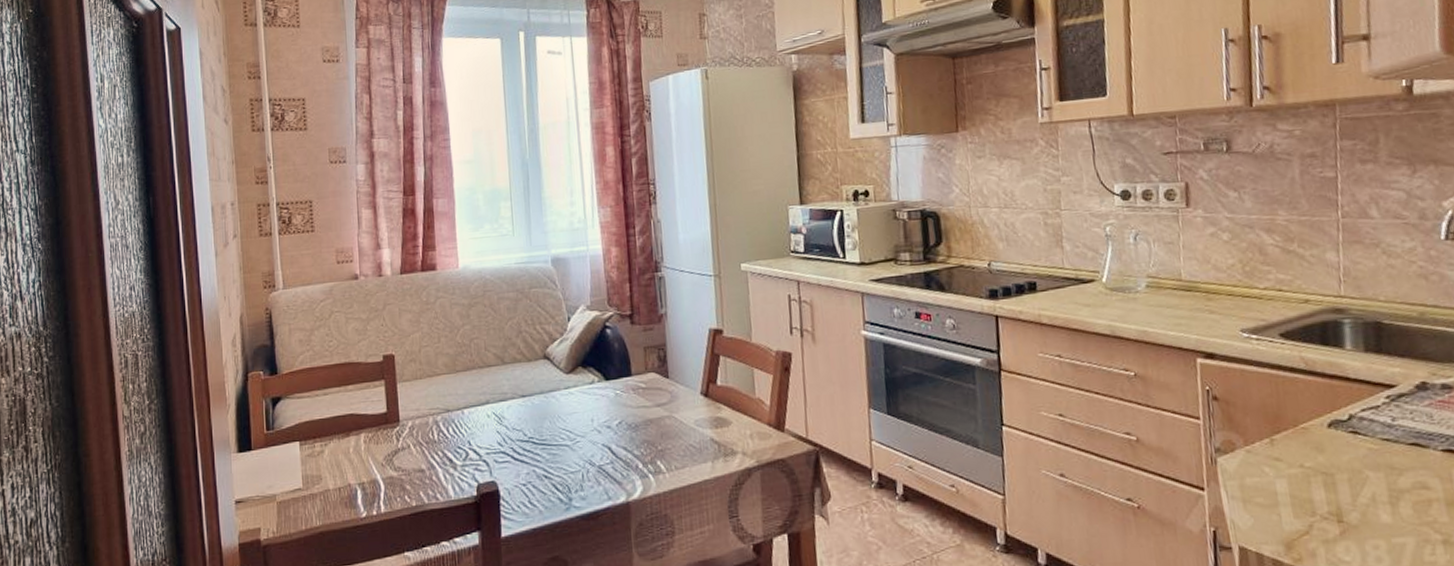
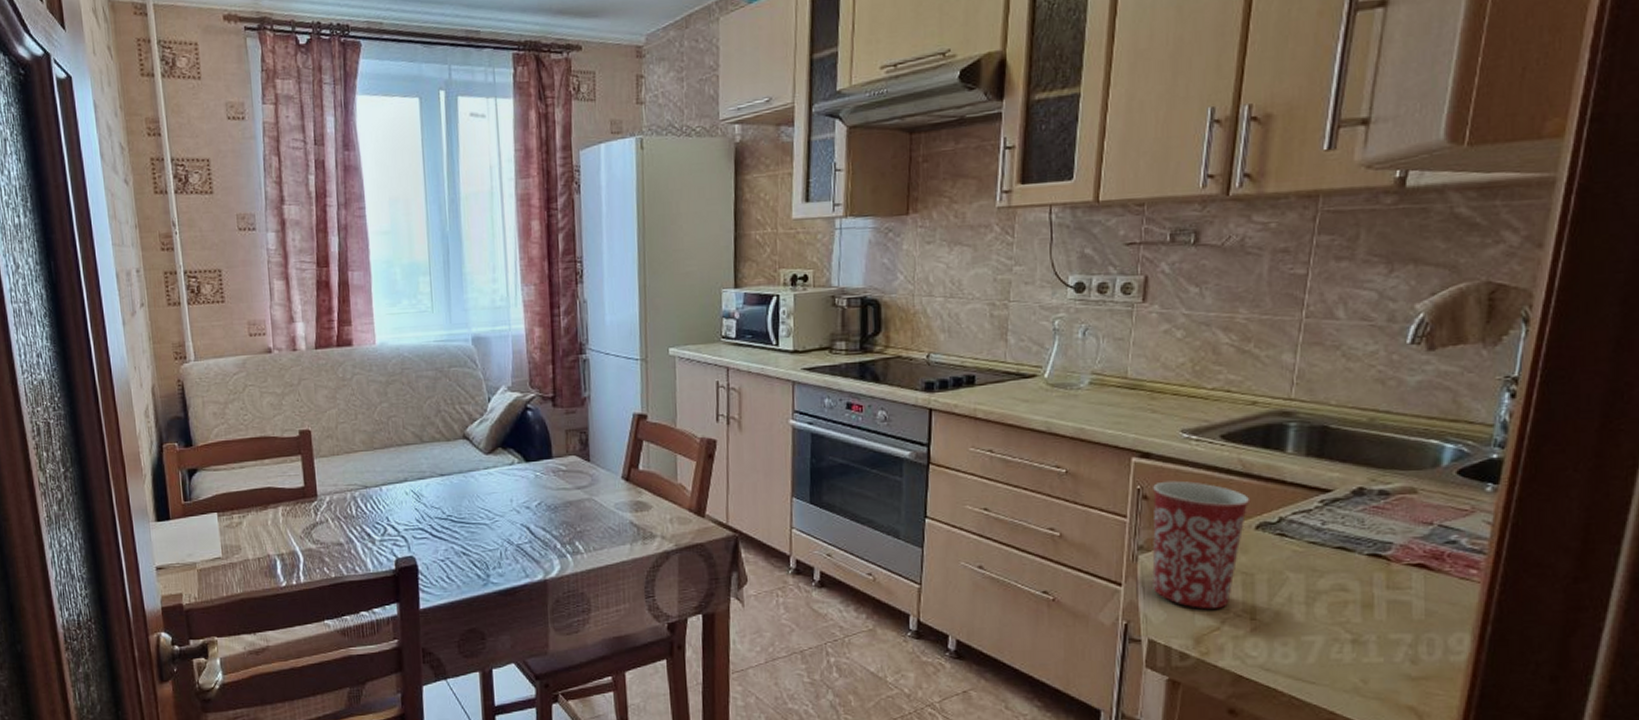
mug: none [1221,380,1319,513] -> present [1152,480,1251,610]

